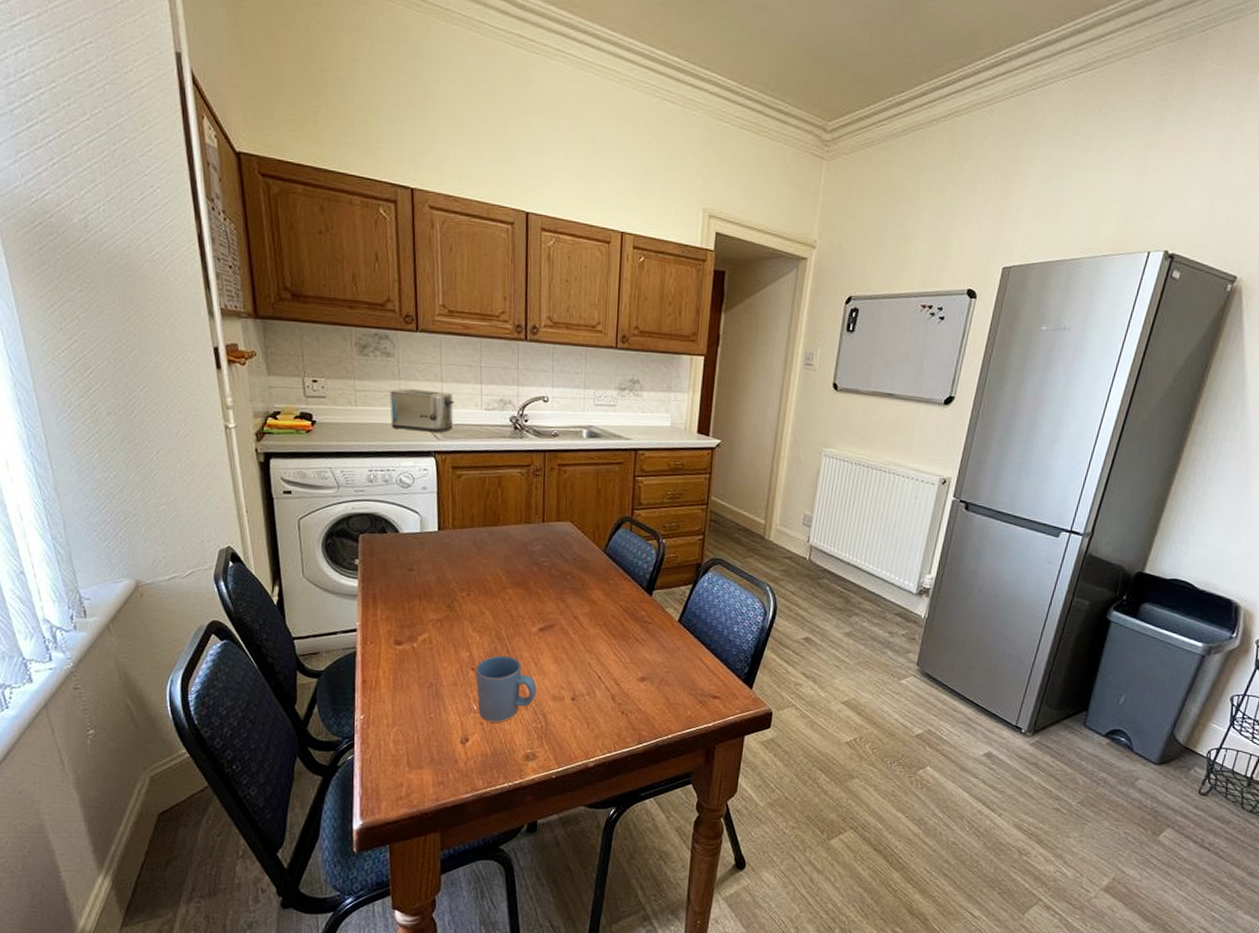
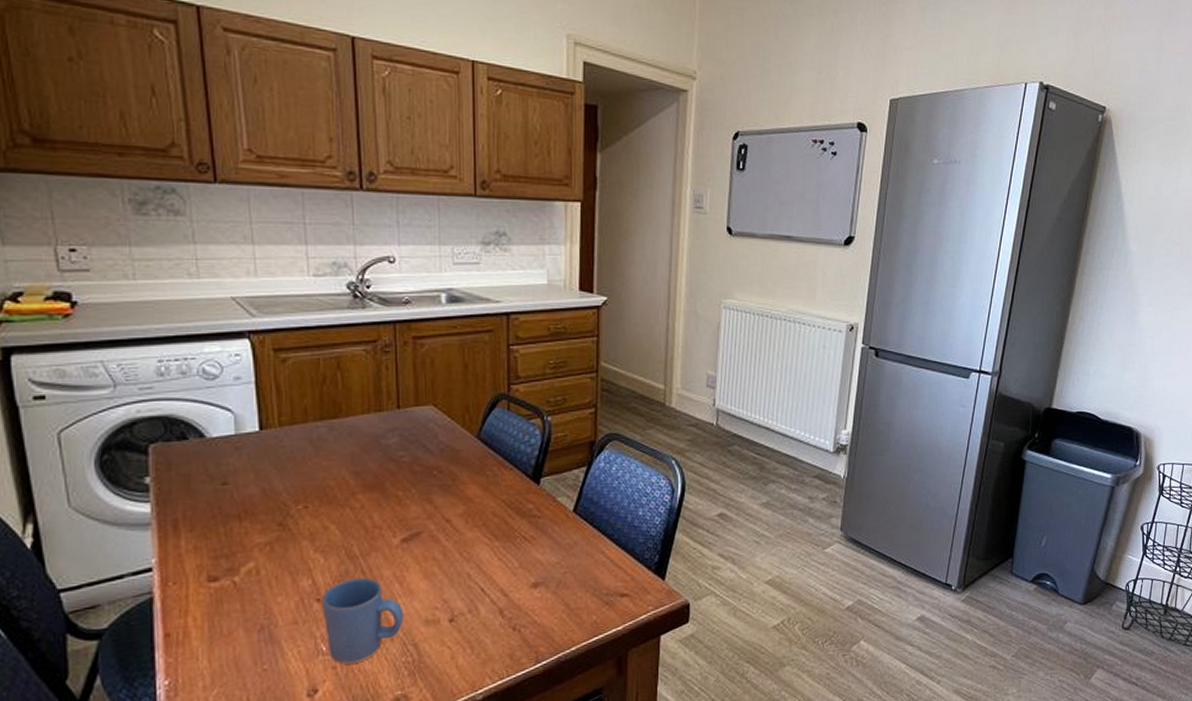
toaster: present [390,388,455,433] -> none [182,253,273,308]

